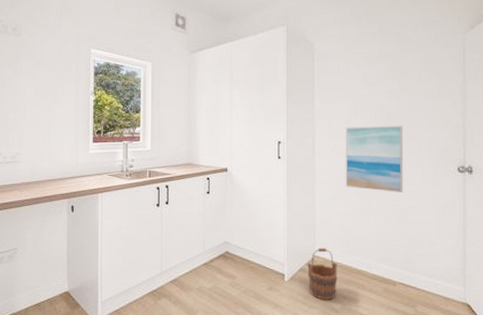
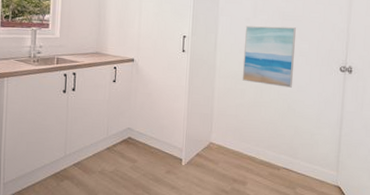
wooden bucket: present [307,248,338,300] -> none [203,136,231,183]

